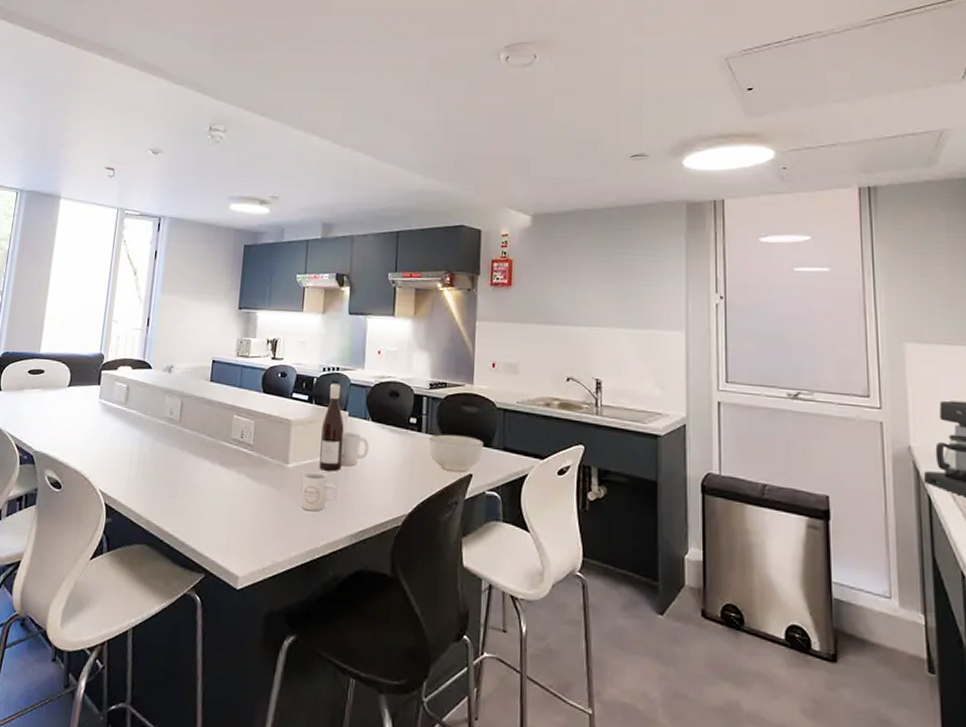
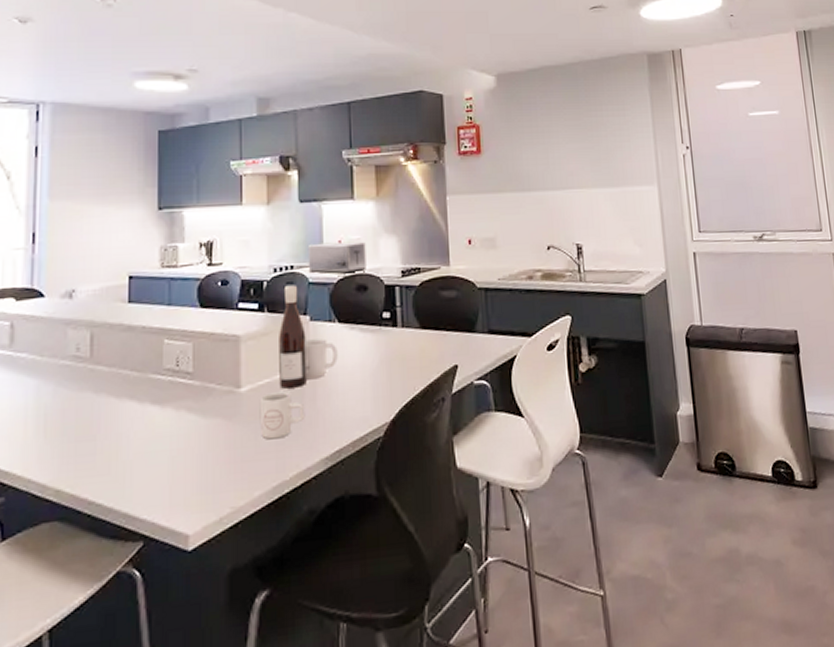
toaster: none [351,350,401,380] -> present [307,241,366,274]
bowl: present [428,434,484,473] -> none [405,323,467,367]

